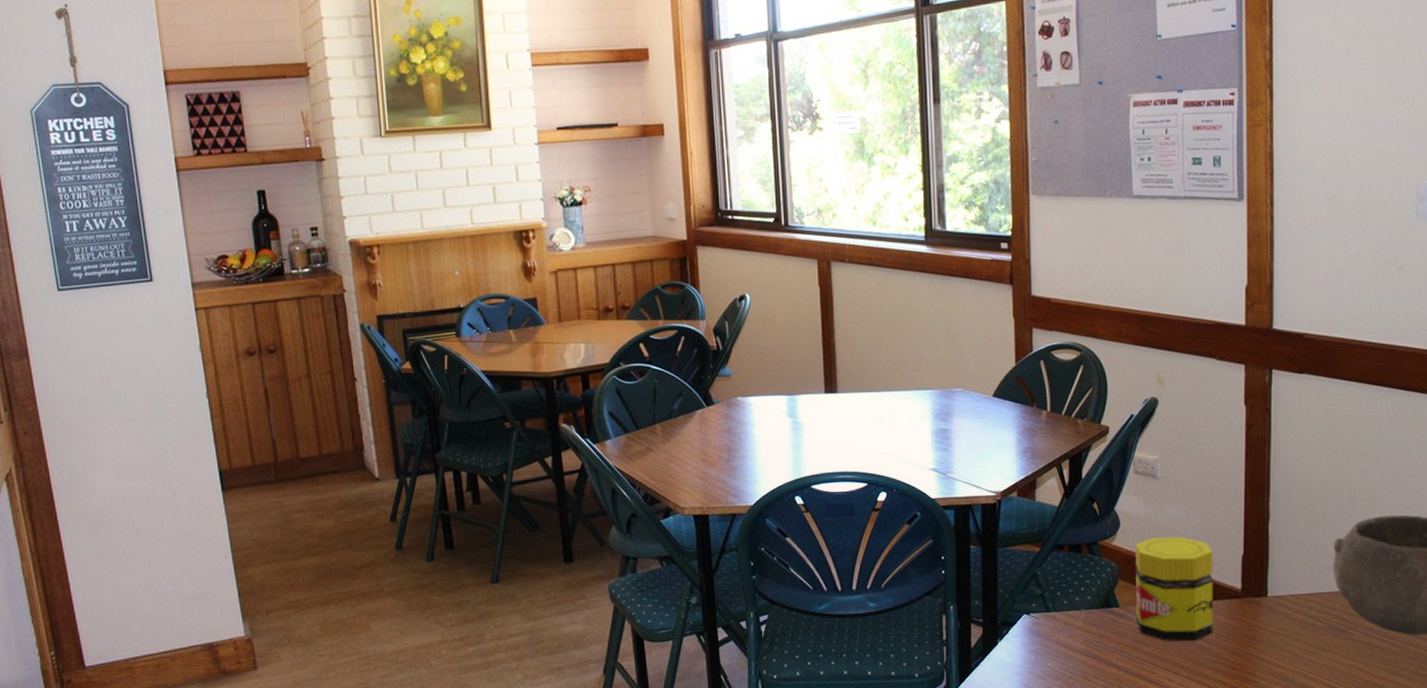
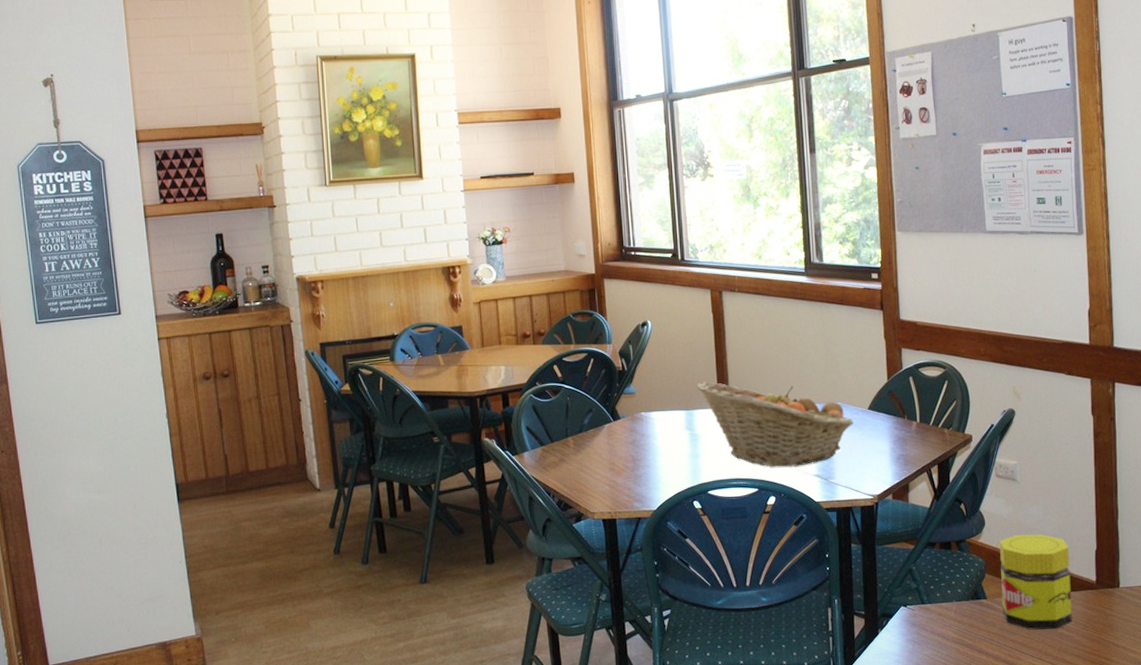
fruit basket: none [800,363,977,460] -> present [697,381,854,467]

